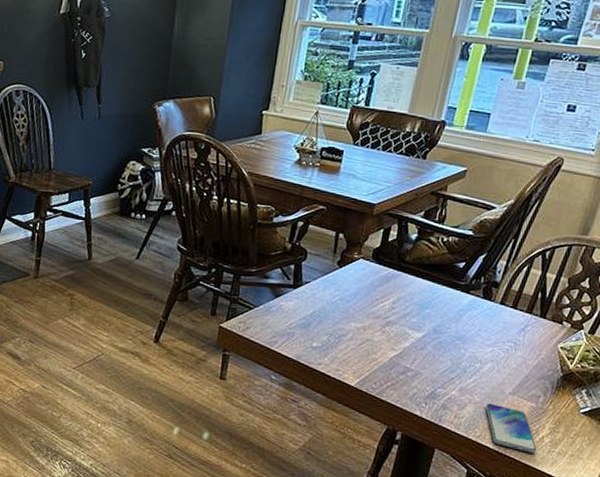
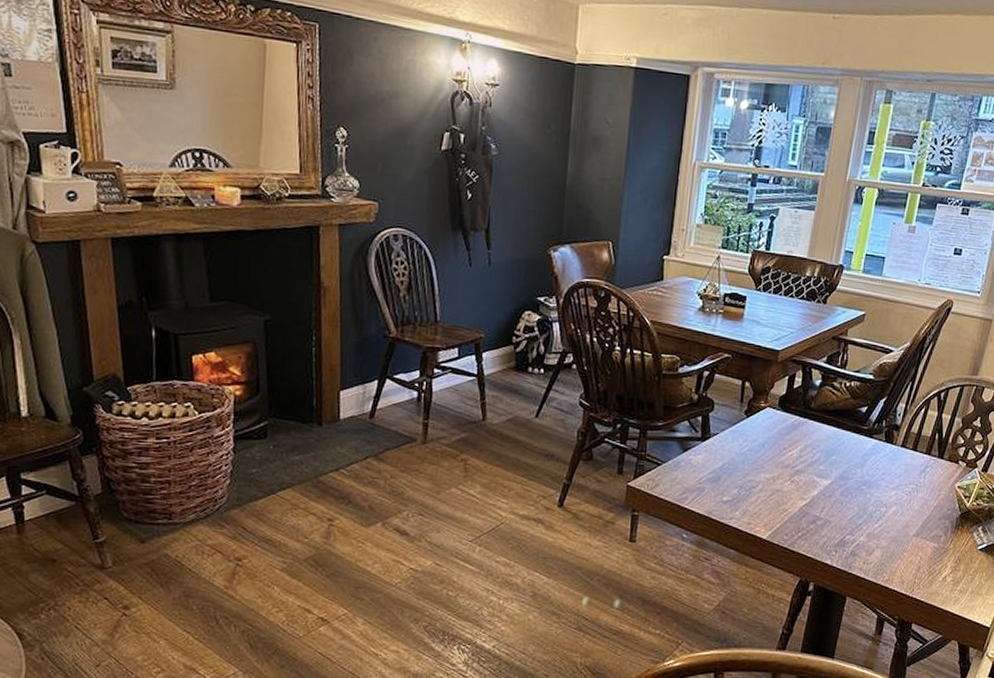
smartphone: present [485,403,537,454] -> none [891,546,941,594]

